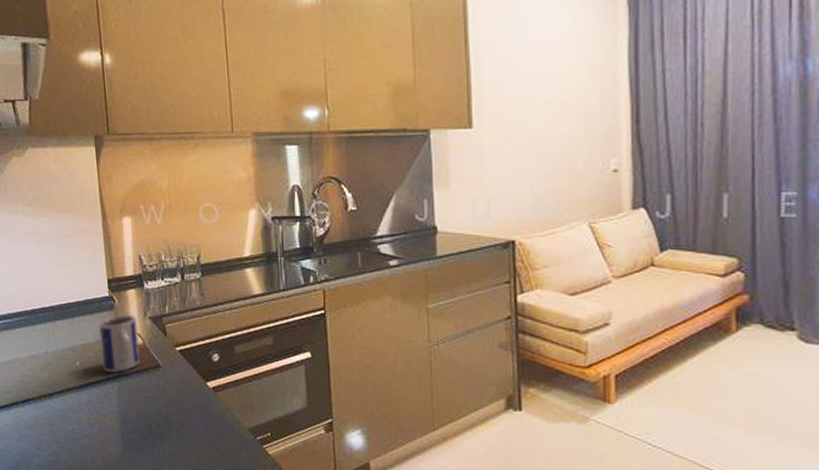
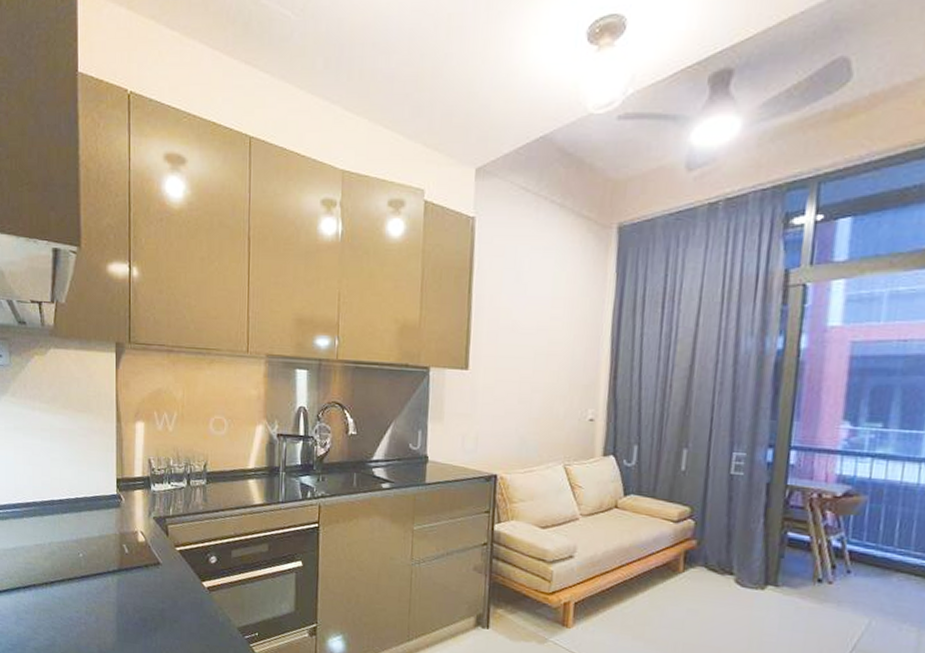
mug: present [98,314,140,373] -> none [103,513,142,568]

